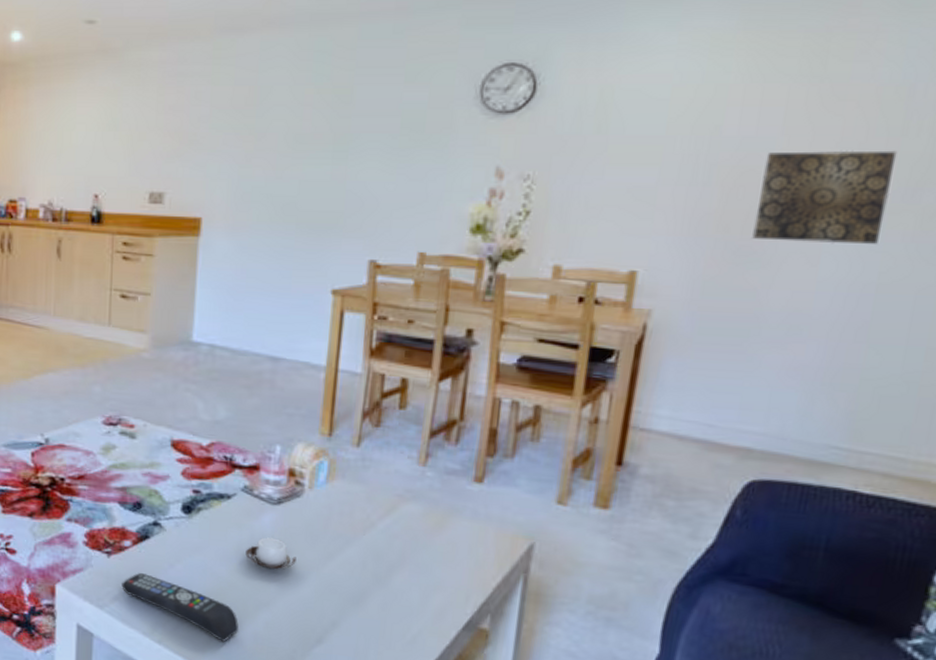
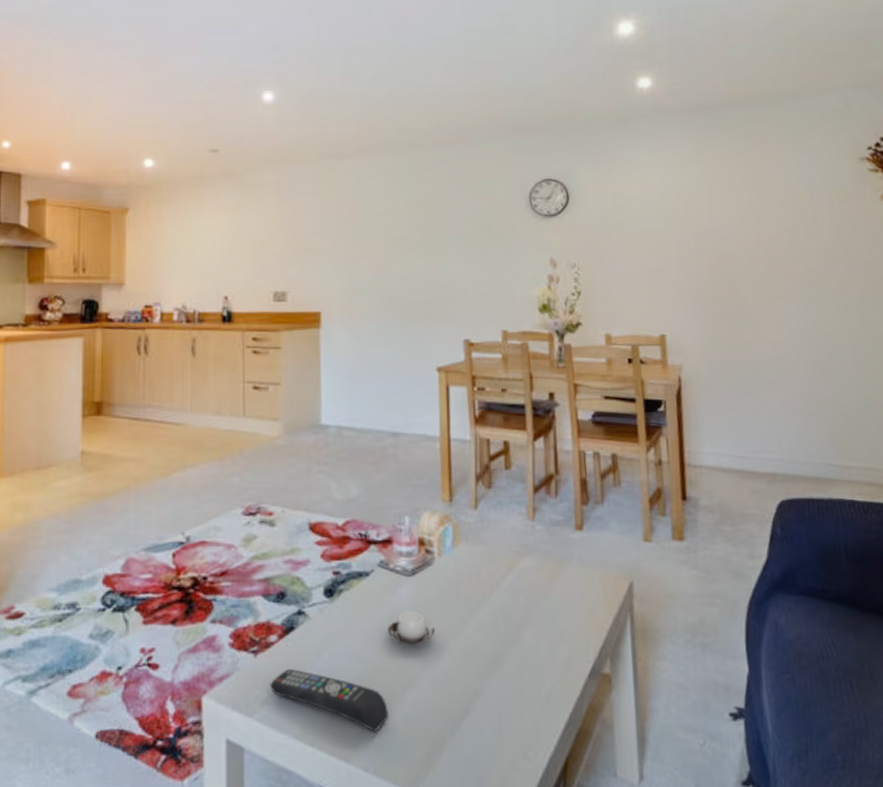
wall art: present [752,150,898,244] -> none [733,235,819,305]

